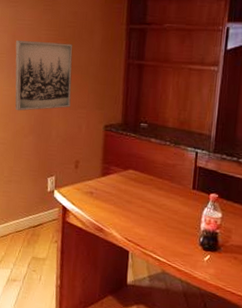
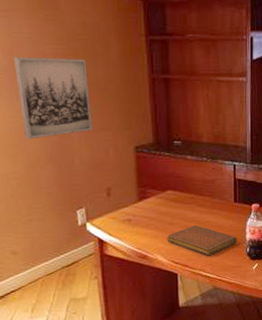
notebook: none [124,206,192,239] -> present [168,225,238,256]

